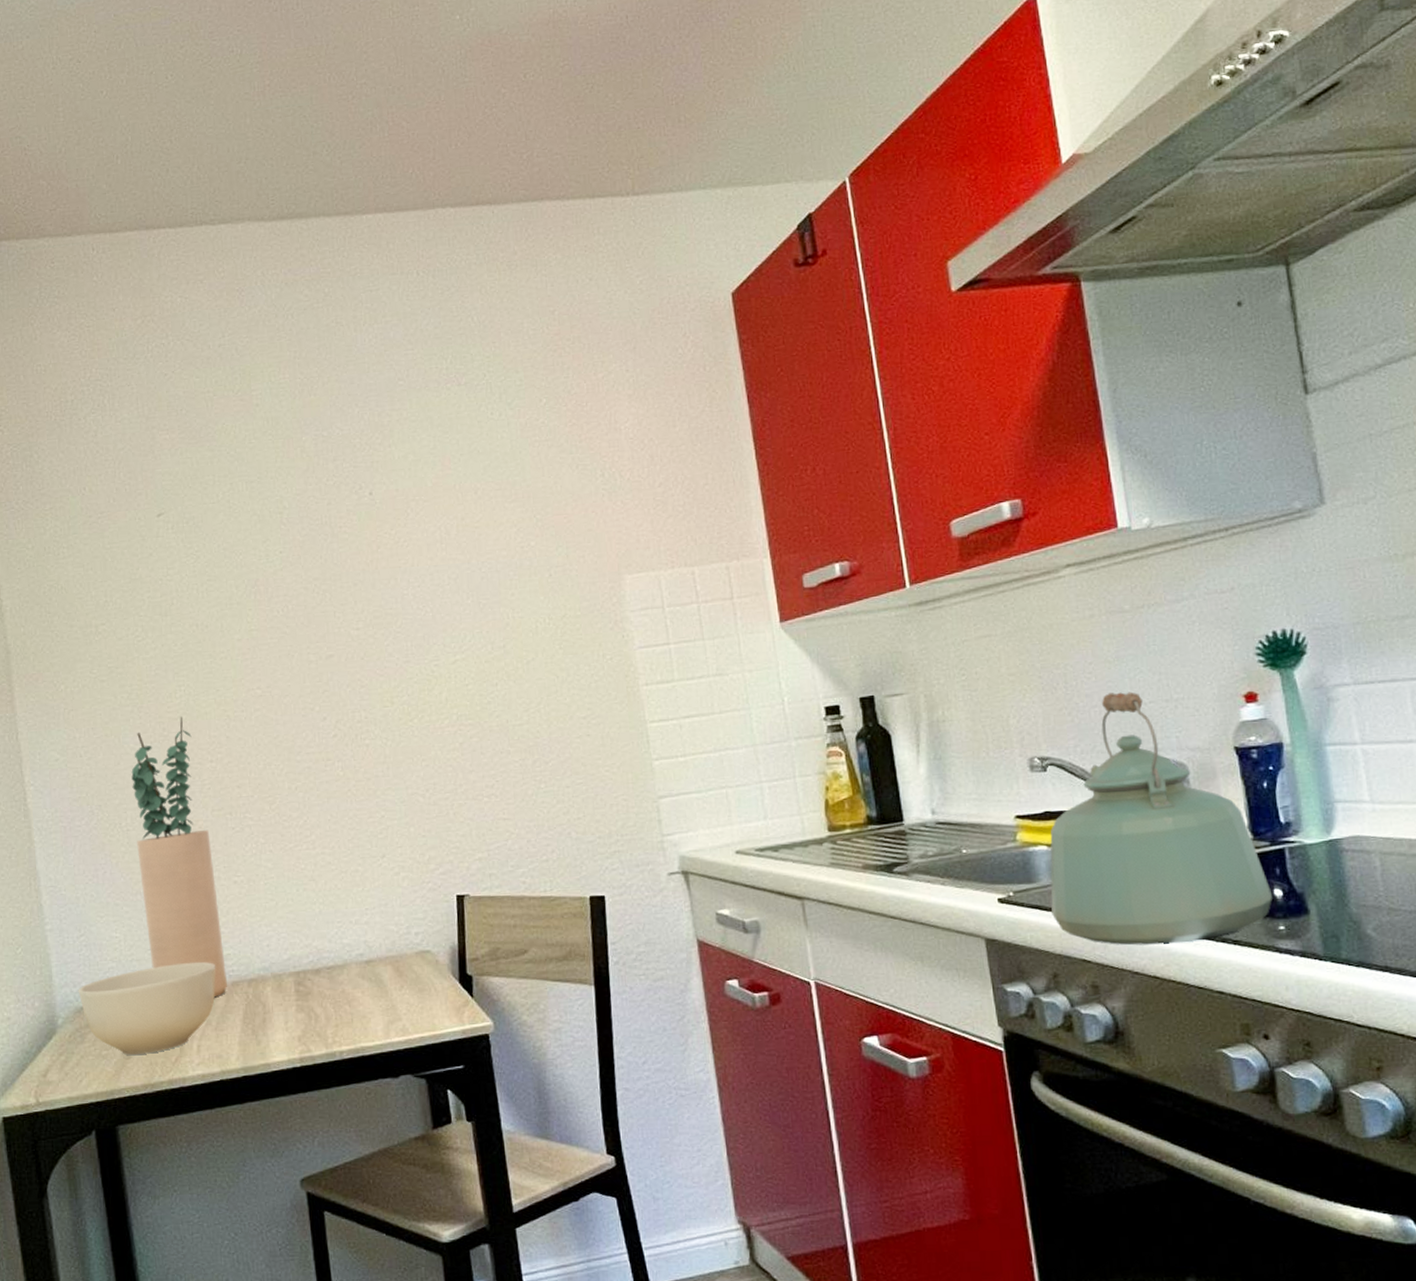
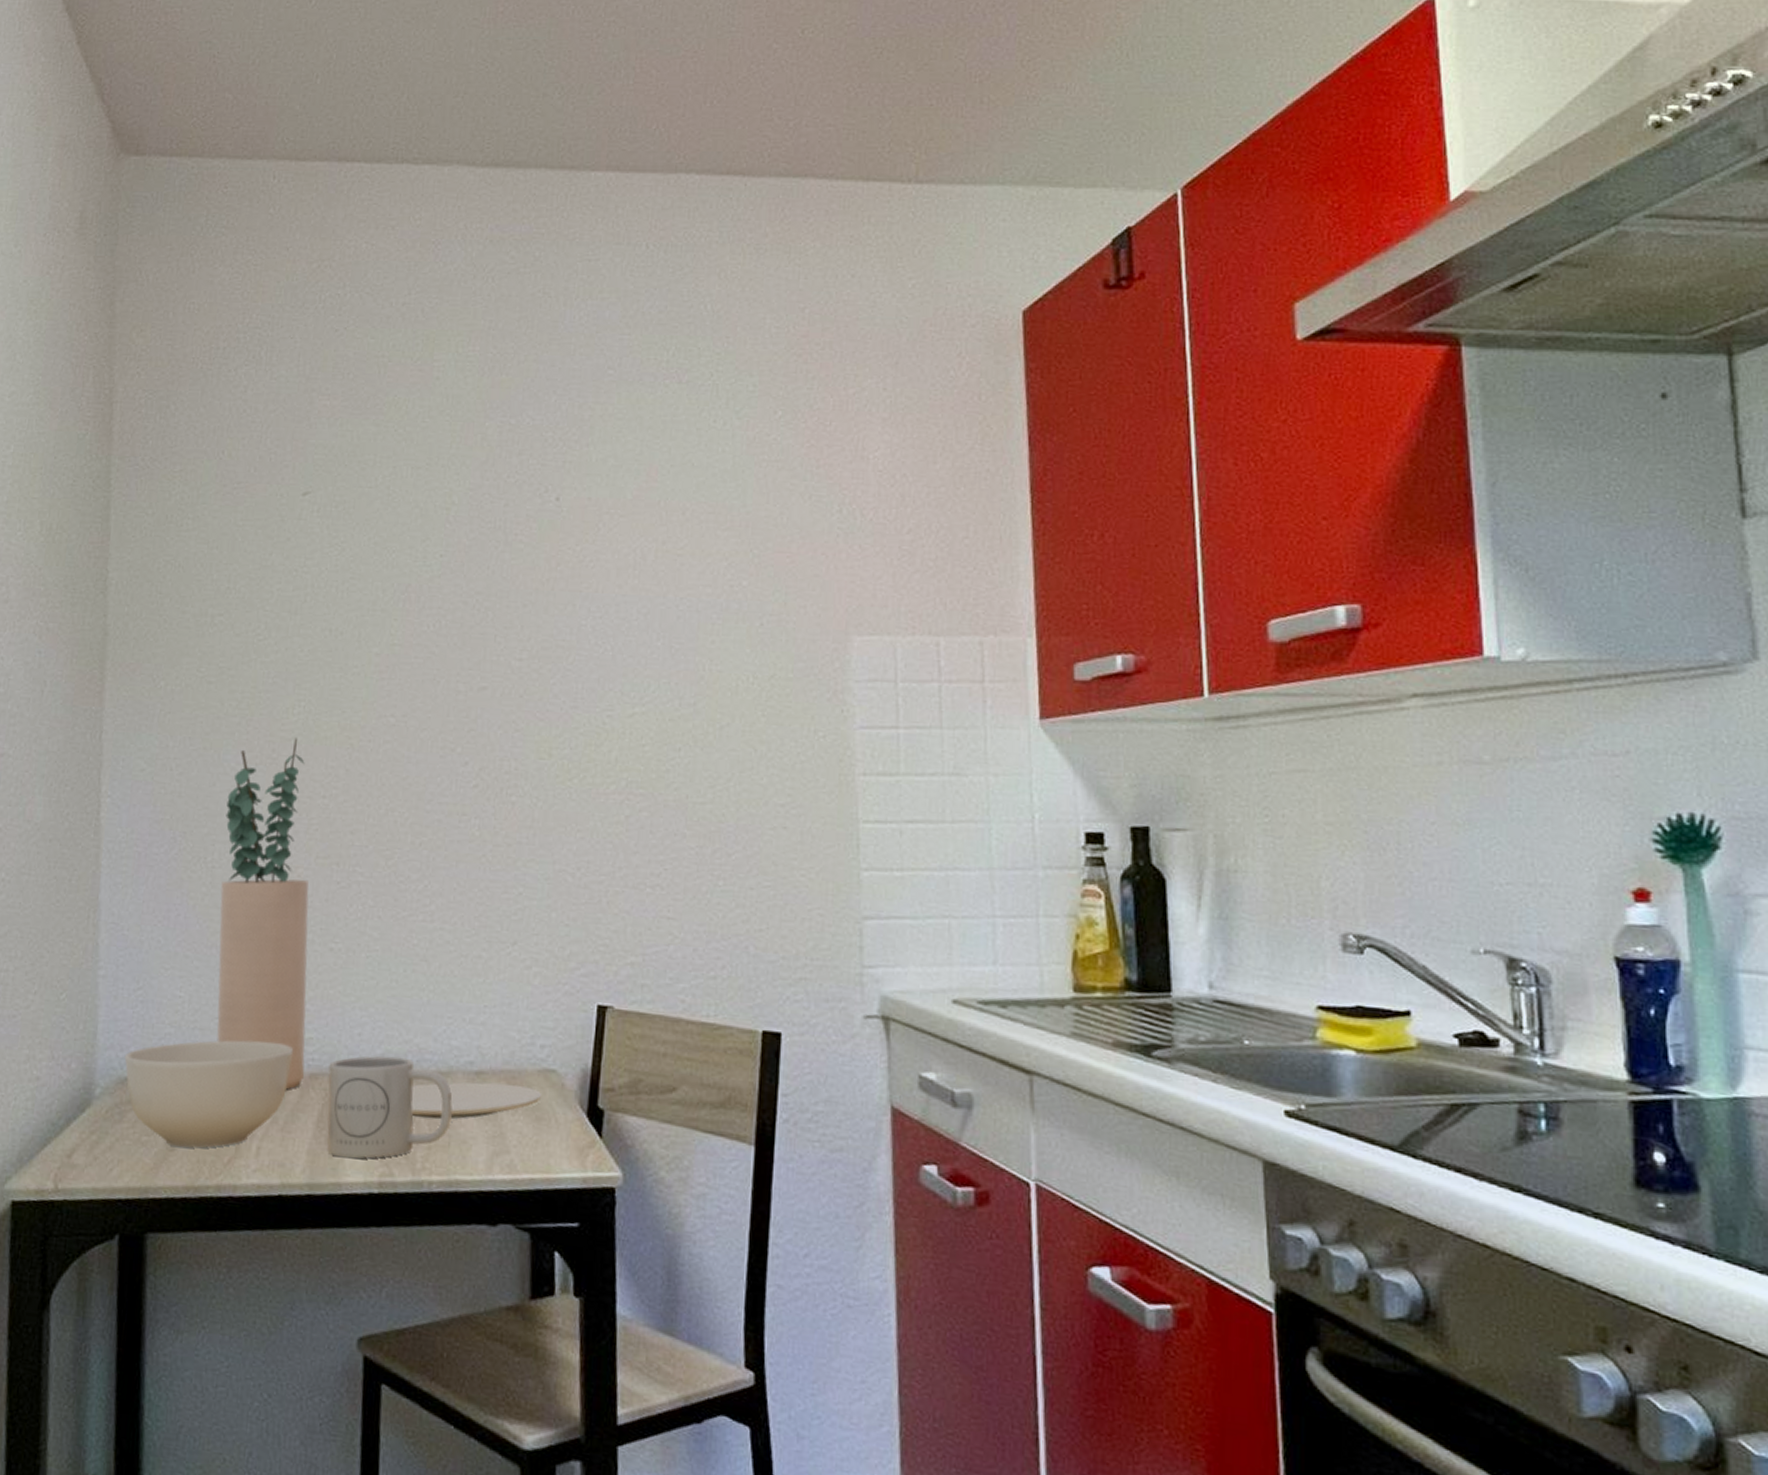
mug: none [246,958,352,1044] -> present [327,1055,453,1159]
plate: none [316,966,422,1004] -> present [411,1082,543,1119]
kettle: present [1050,691,1272,946] -> none [1354,864,1651,1206]

